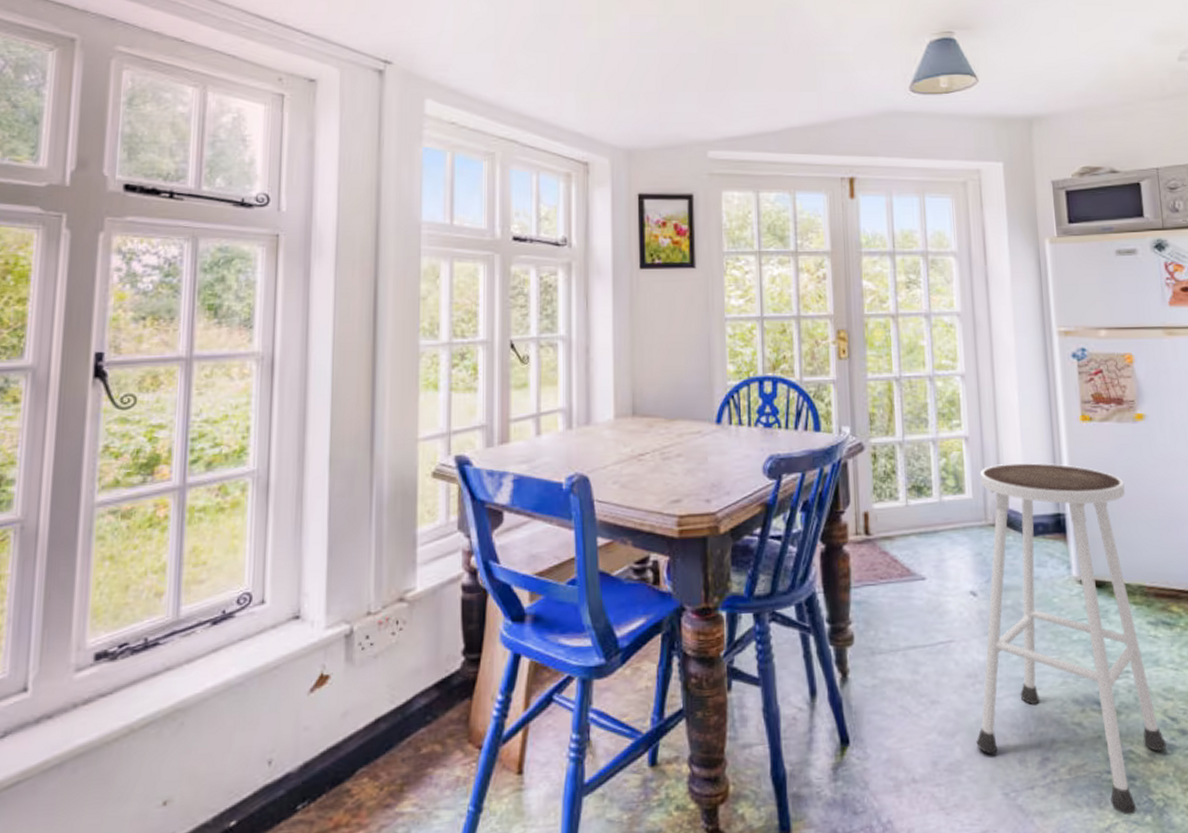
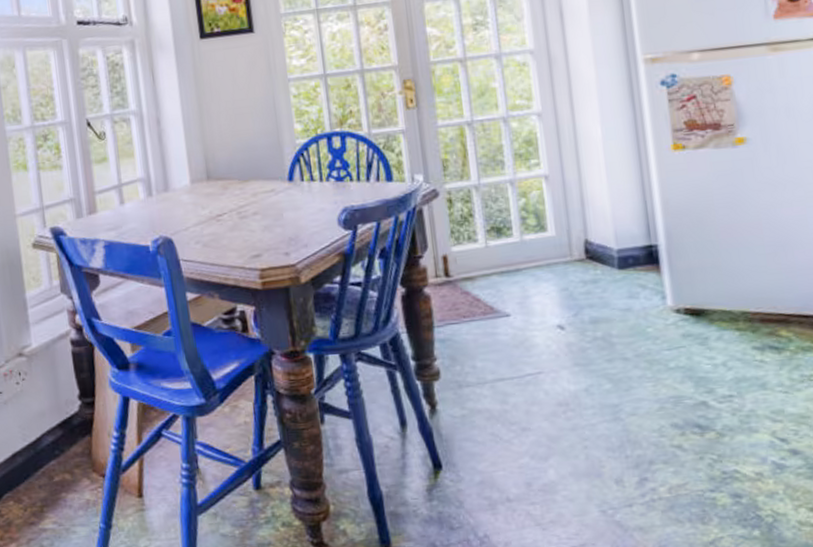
stool: present [976,463,1167,816] -> none [562,196,776,530]

